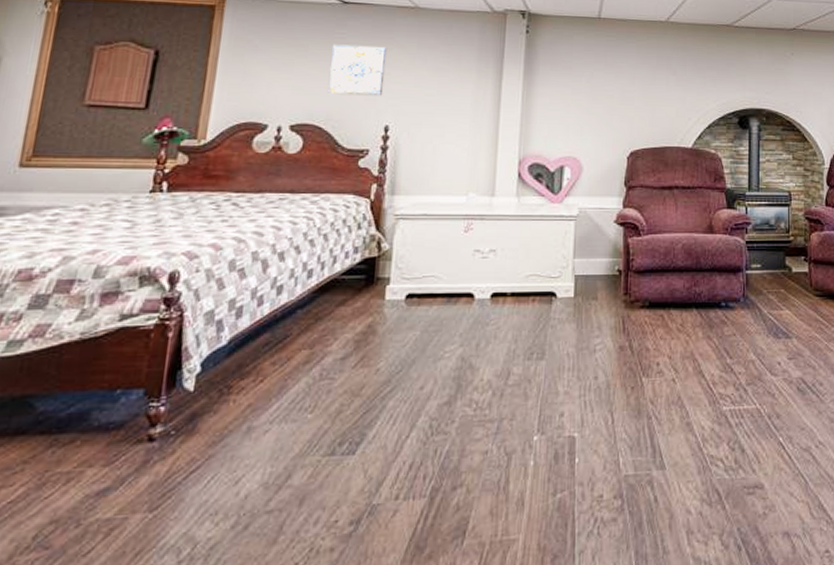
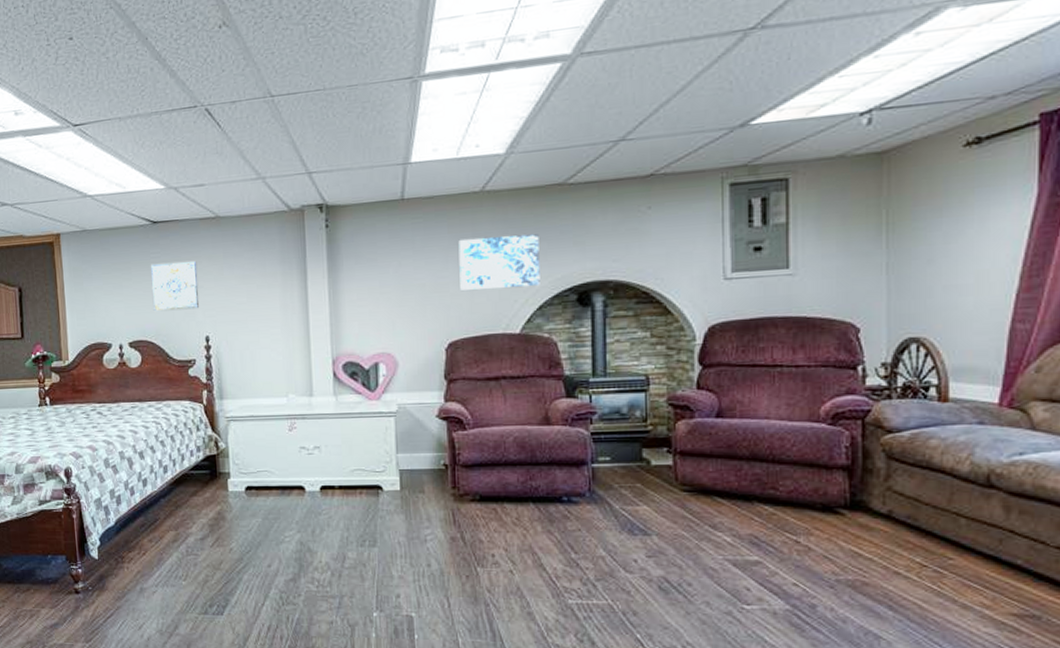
wall art: none [644,59,710,108] -> present [458,234,540,290]

